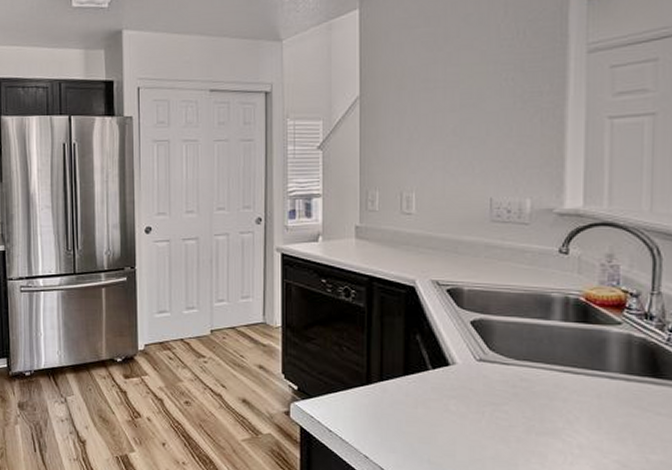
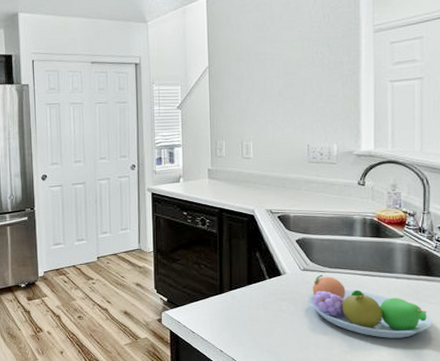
fruit bowl: none [484,367,659,458] -> present [307,274,431,338]

